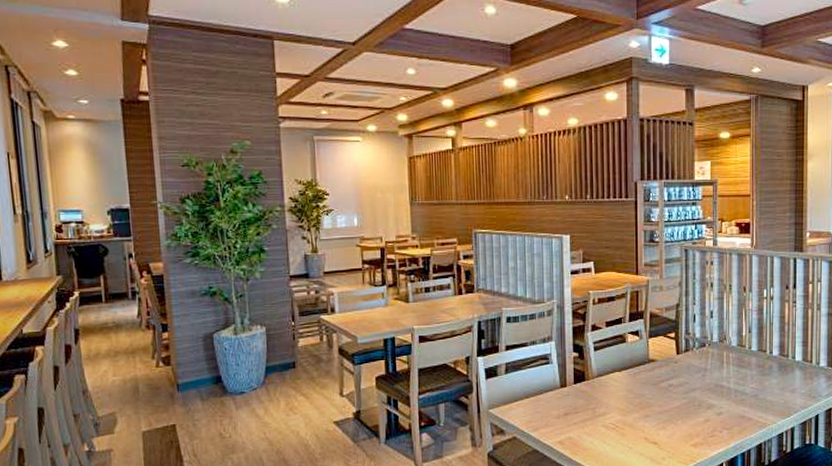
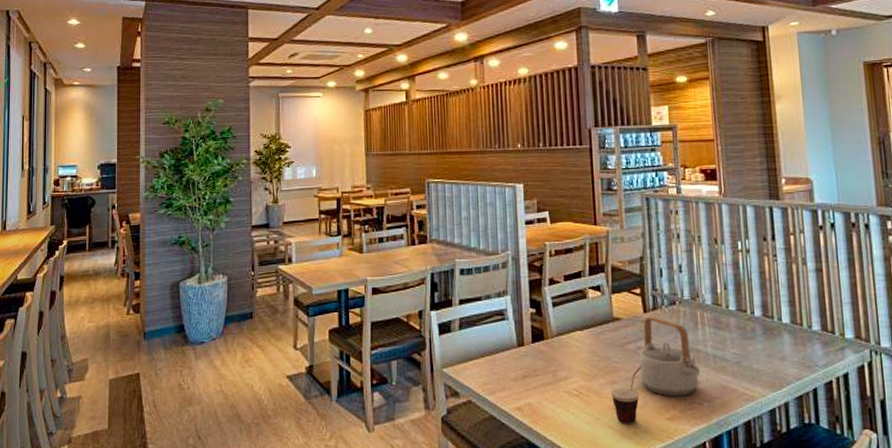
cup: none [643,400,672,451] -> present [610,365,642,424]
teapot: none [670,358,723,427] -> present [639,317,701,397]

